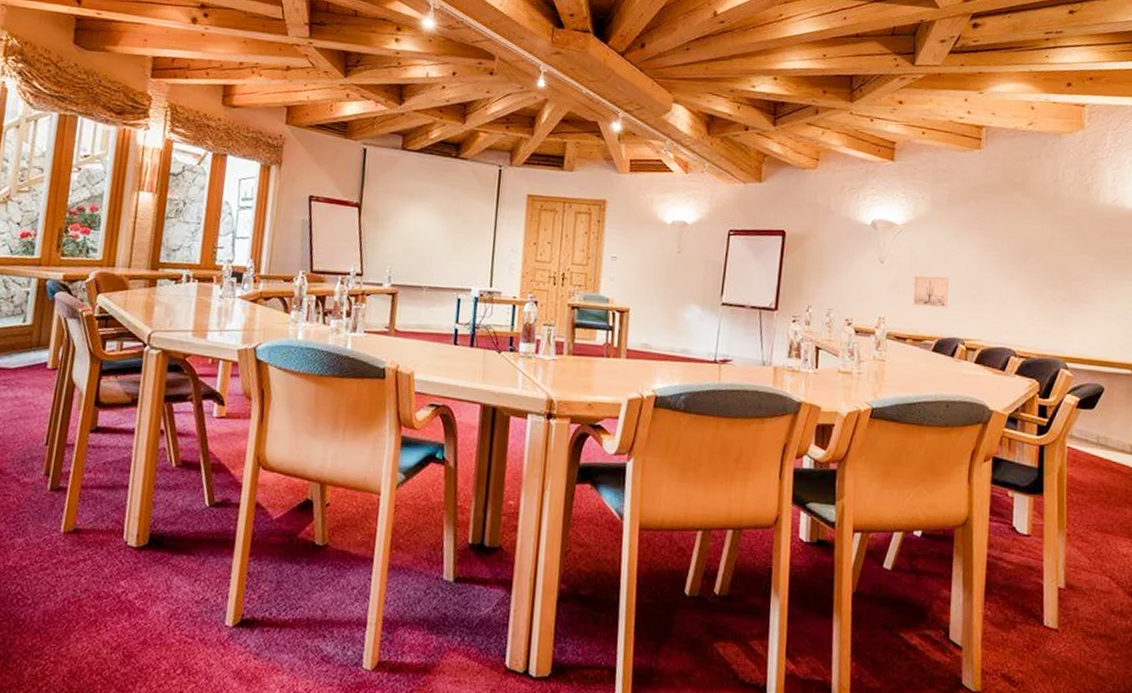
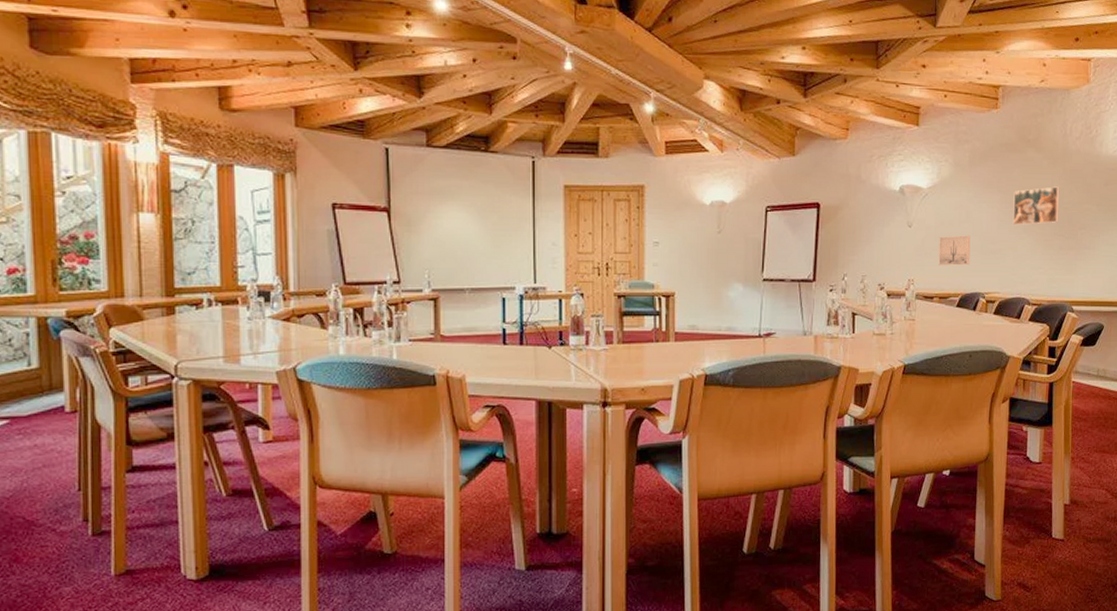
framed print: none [997,233,1051,272] -> present [1012,186,1060,225]

